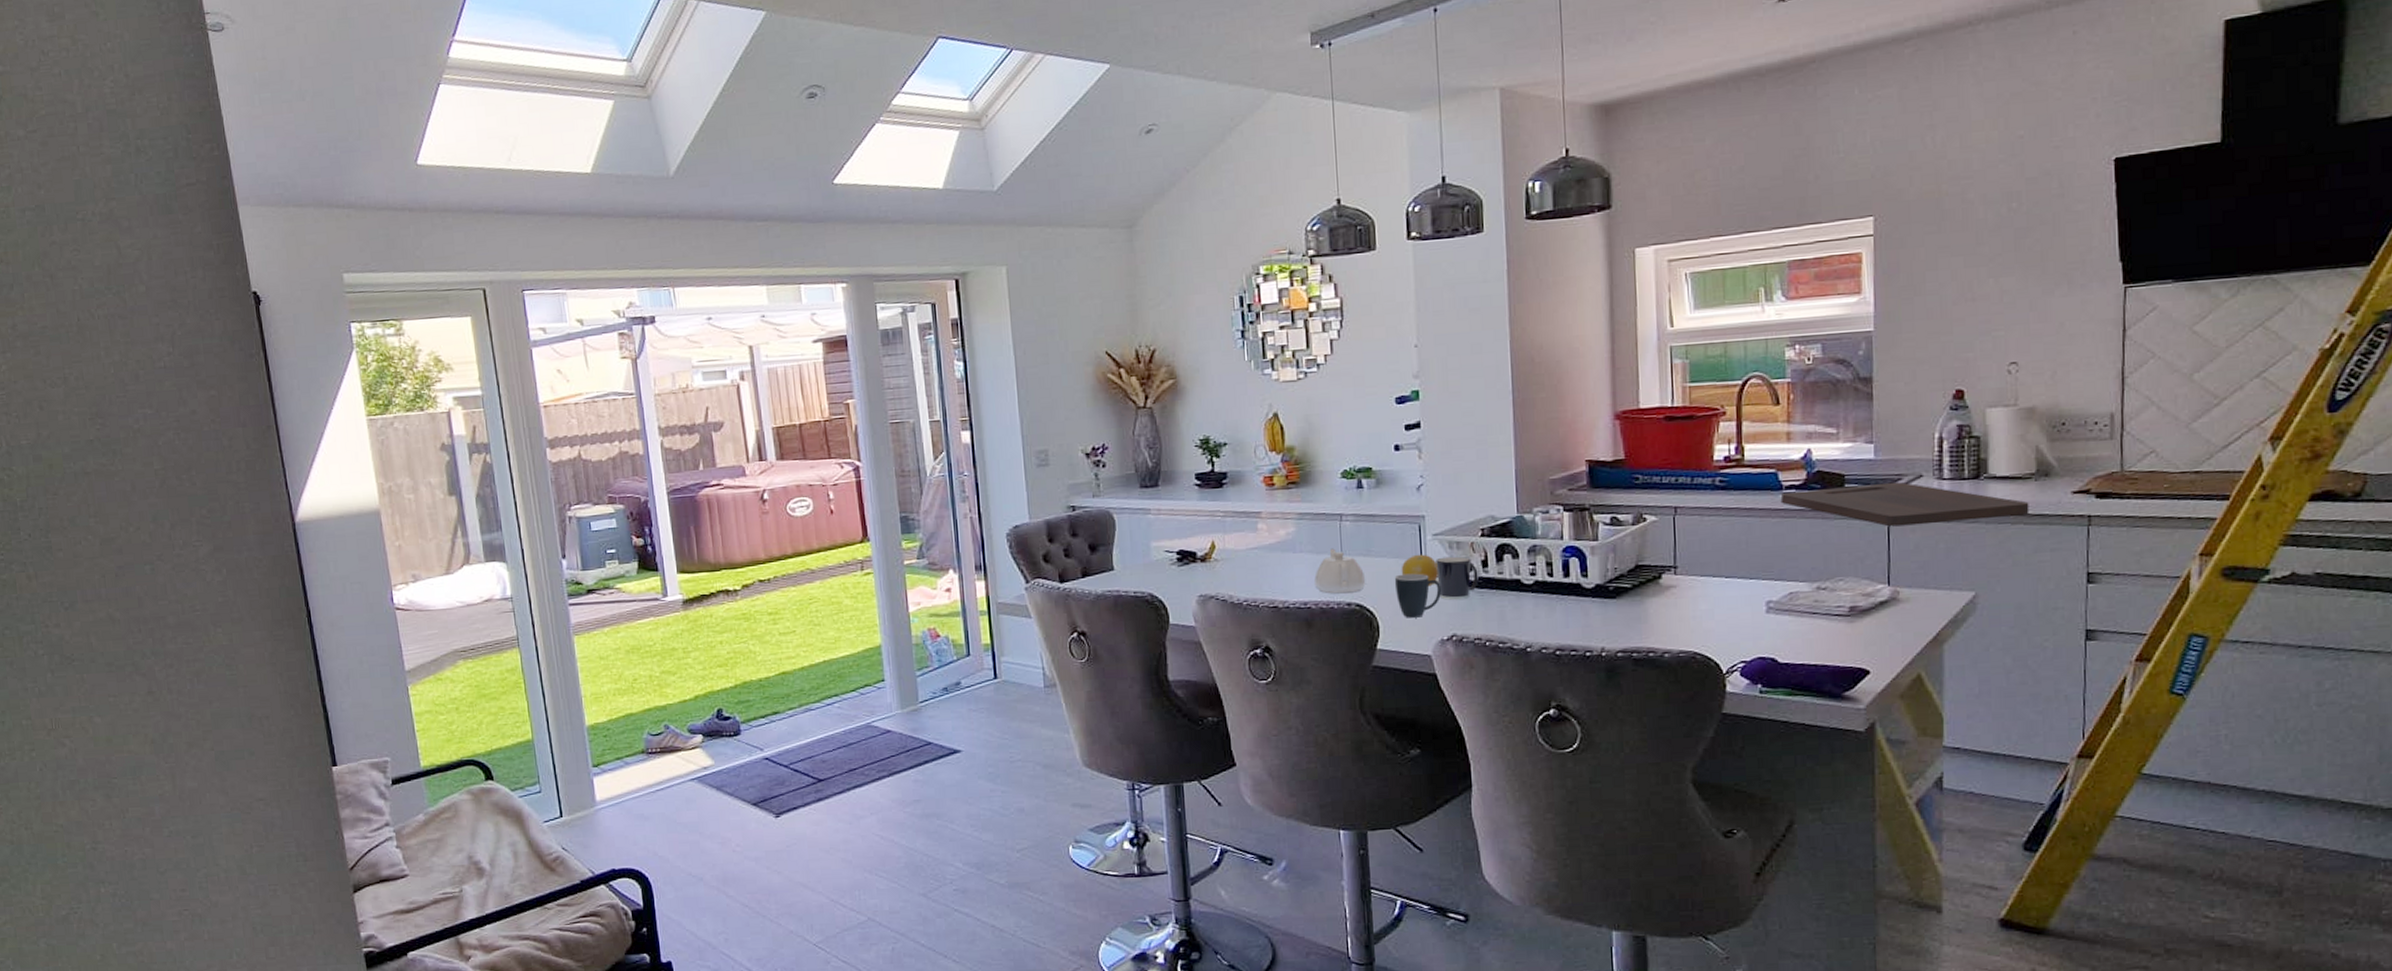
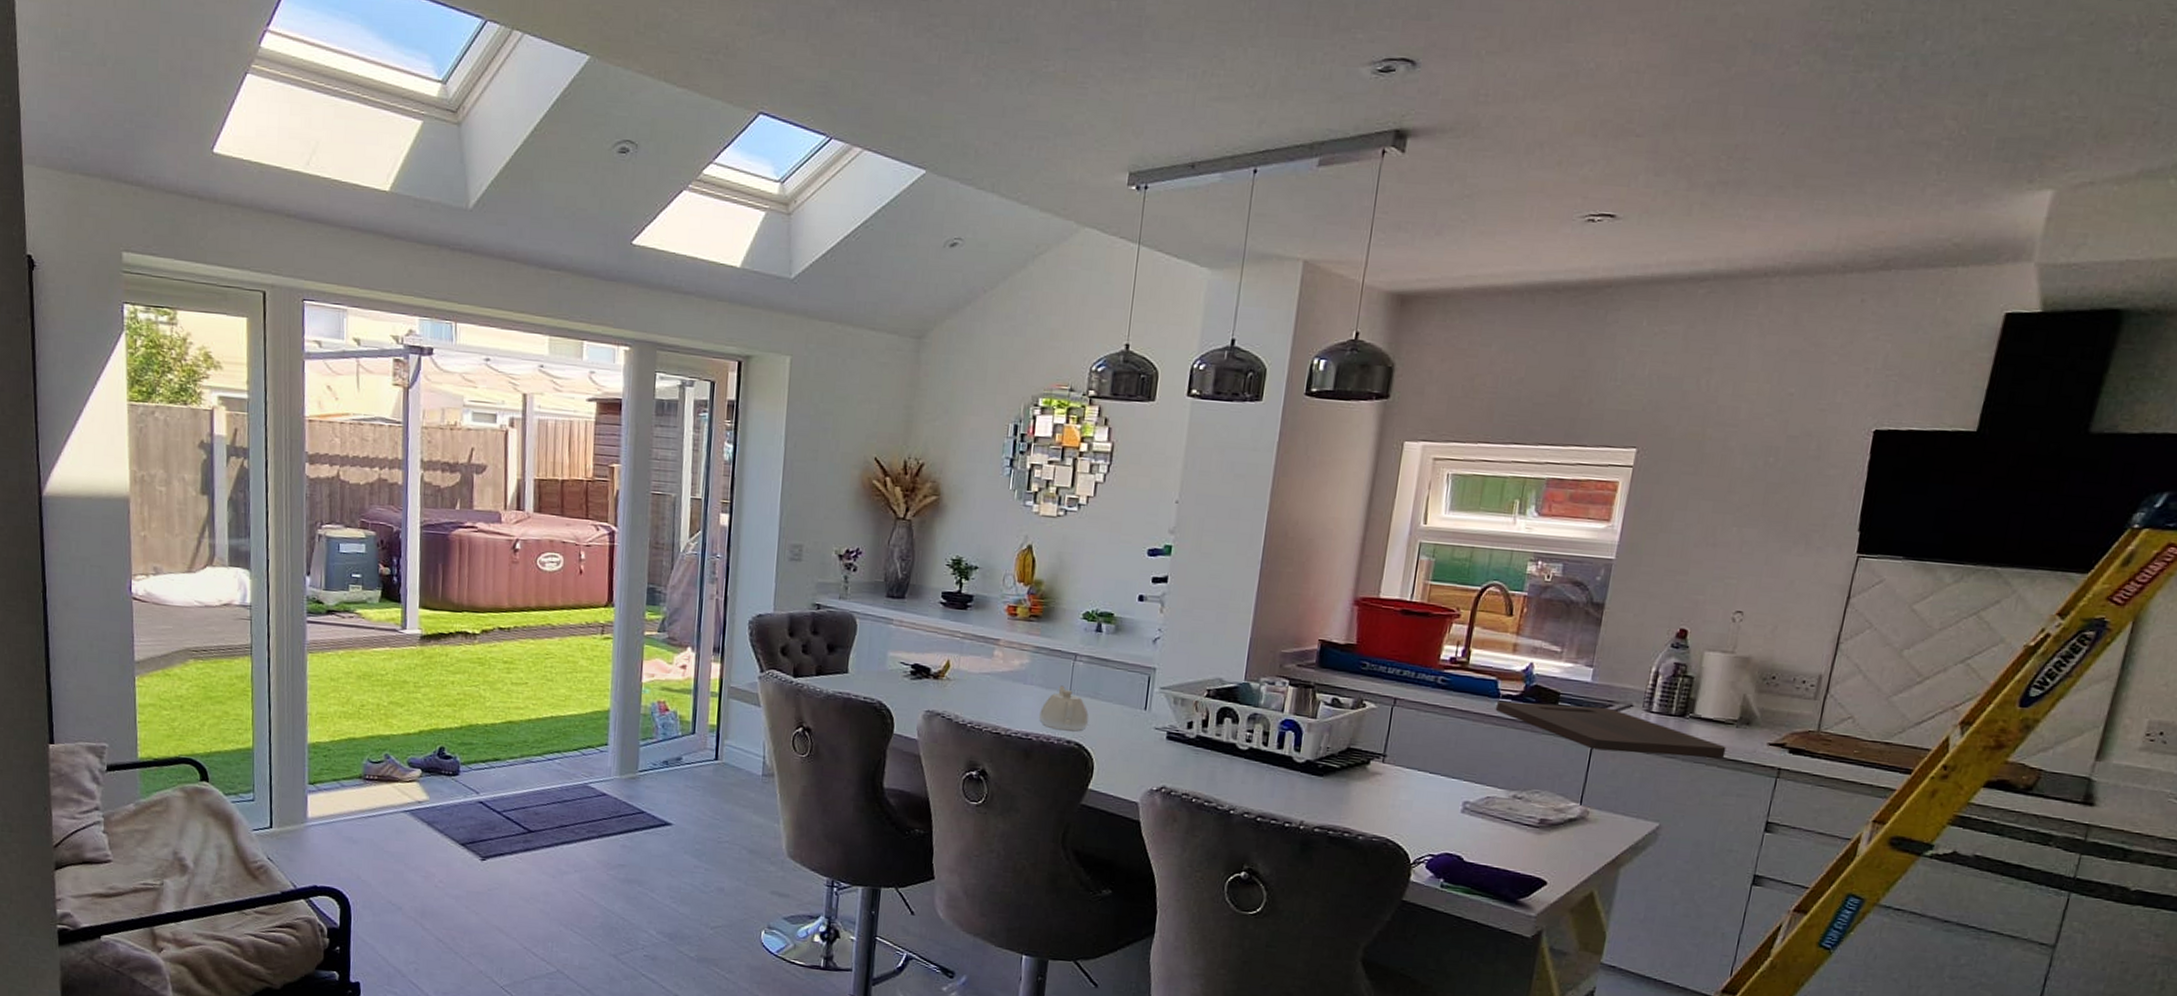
mug: present [1394,573,1442,618] -> none [1115,720,1160,765]
fruit: present [1401,554,1438,585] -> none [1123,704,1160,736]
mug: present [1436,556,1479,601] -> none [1156,710,1198,756]

